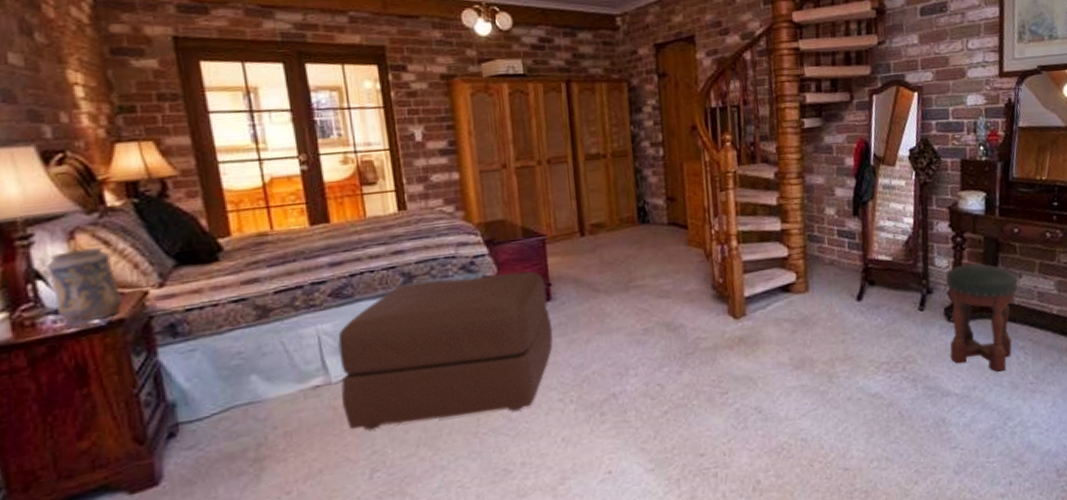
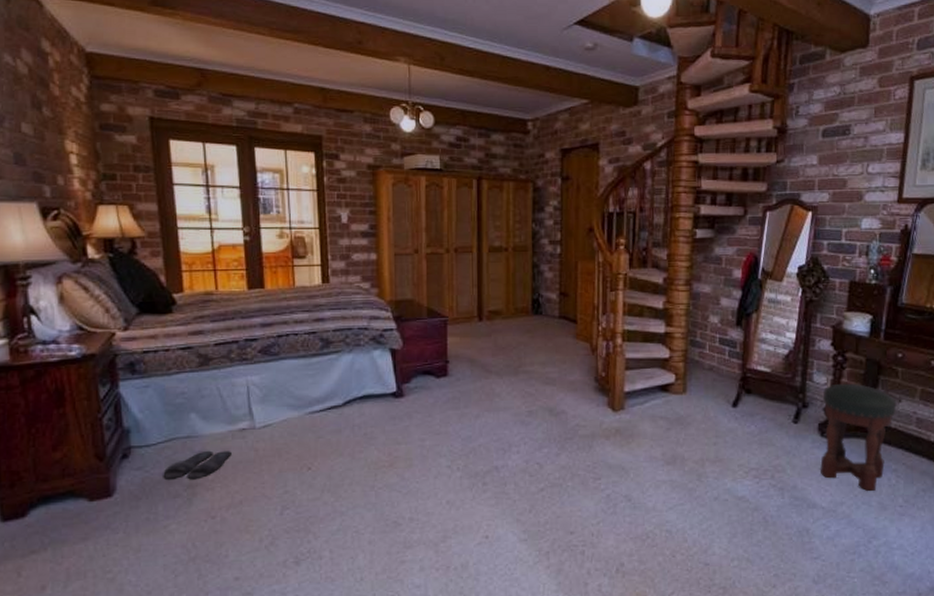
decorative vase: present [45,246,122,326] -> none [38,291,95,356]
slippers: none [221,413,305,456] -> present [163,450,231,480]
ottoman: present [338,271,553,430] -> none [263,347,447,471]

